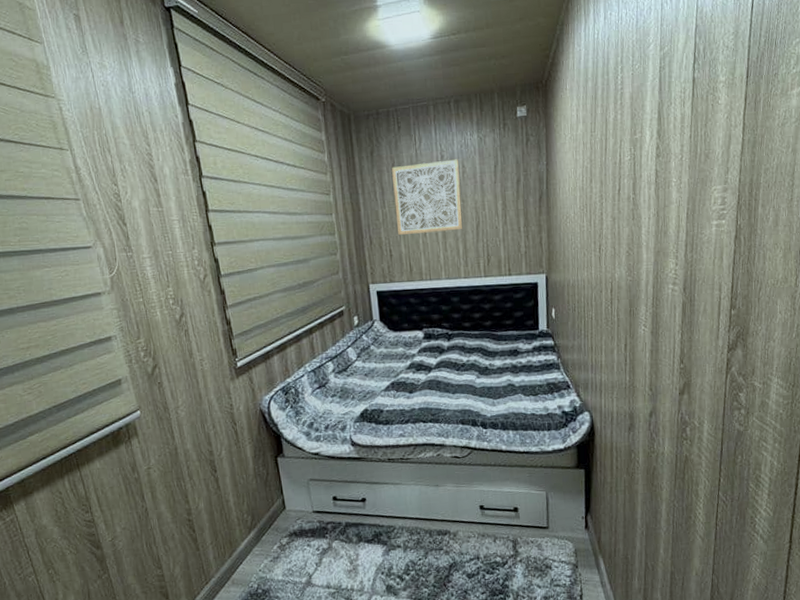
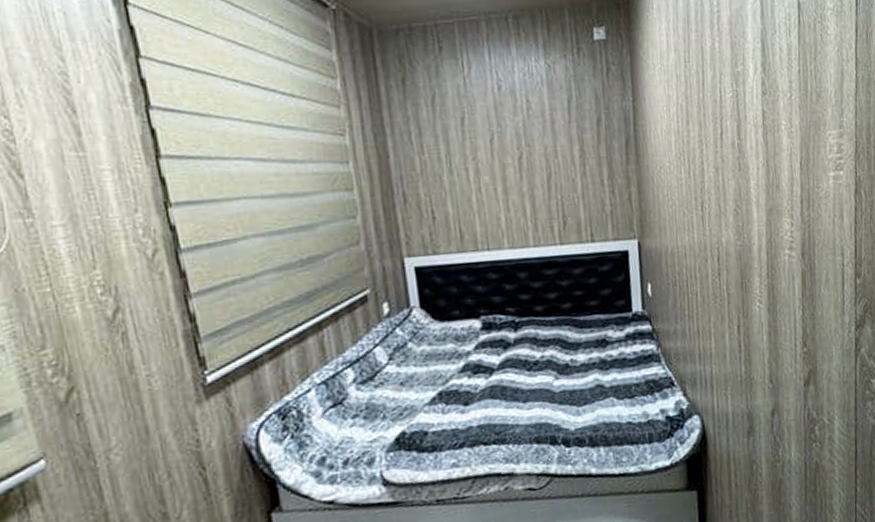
wall art: present [392,159,463,235] -> none [432,91,530,190]

